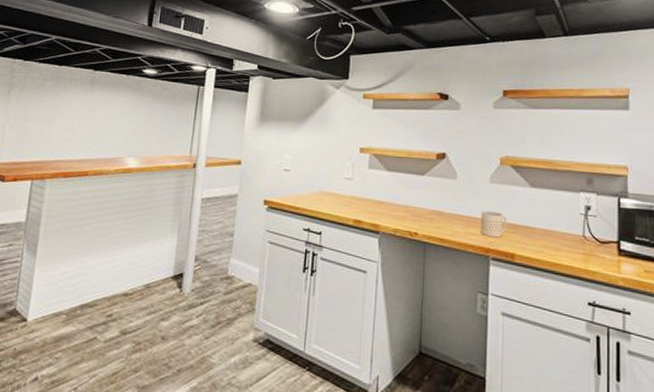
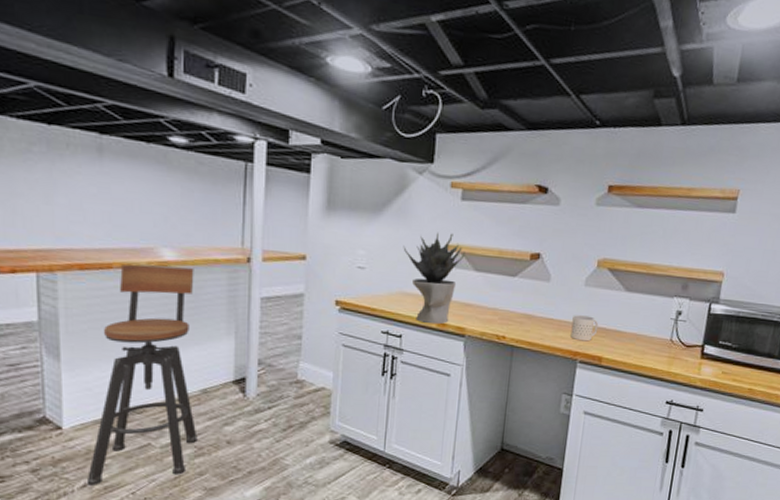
bar stool: none [37,172,151,379] -> present [86,264,198,485]
potted plant: none [323,137,377,222] -> present [403,232,465,325]

